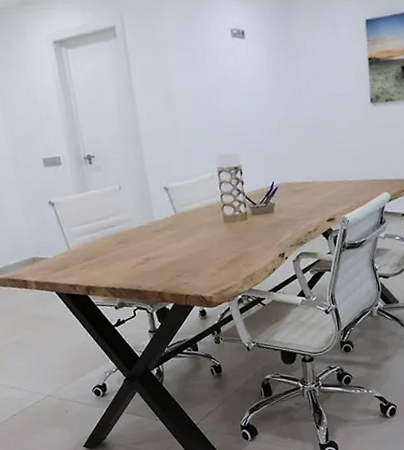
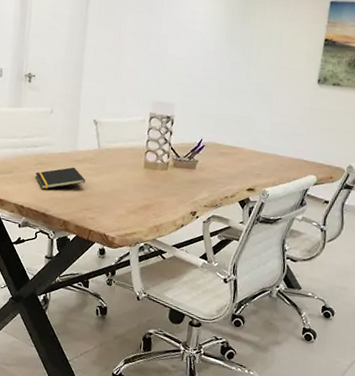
notepad: none [119,237,170,267] -> present [35,167,85,190]

